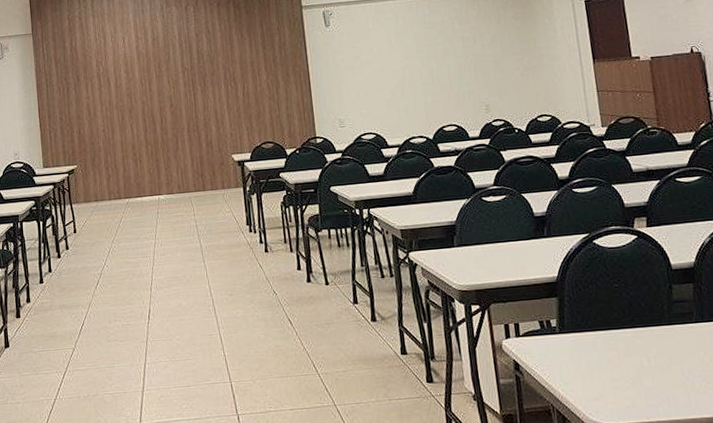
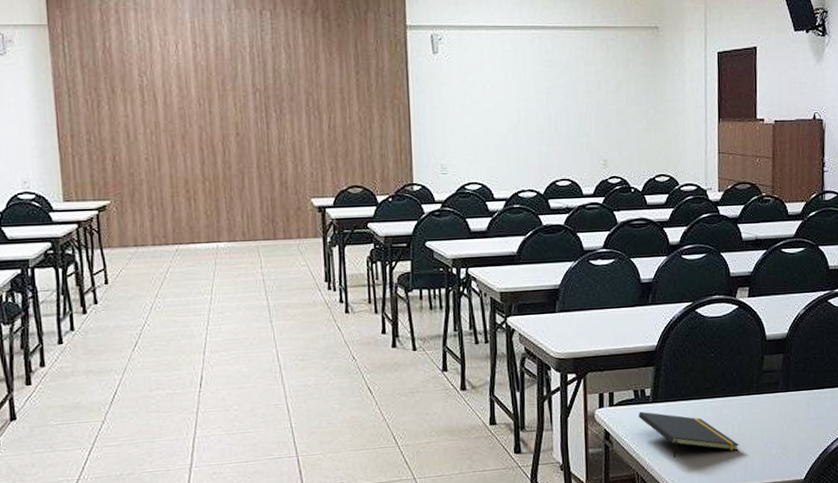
notepad: none [546,342,658,391] -> present [638,411,739,459]

